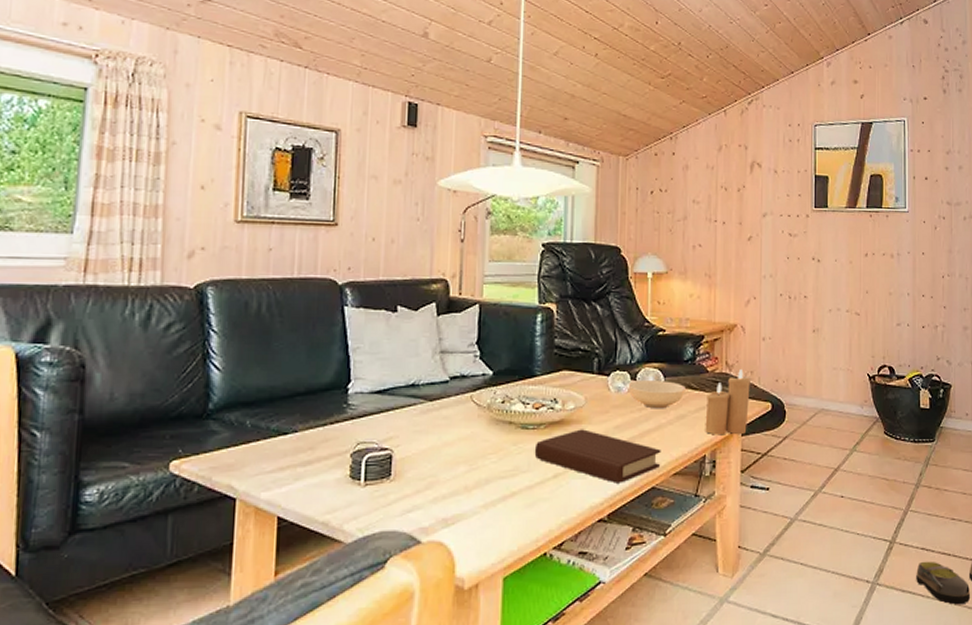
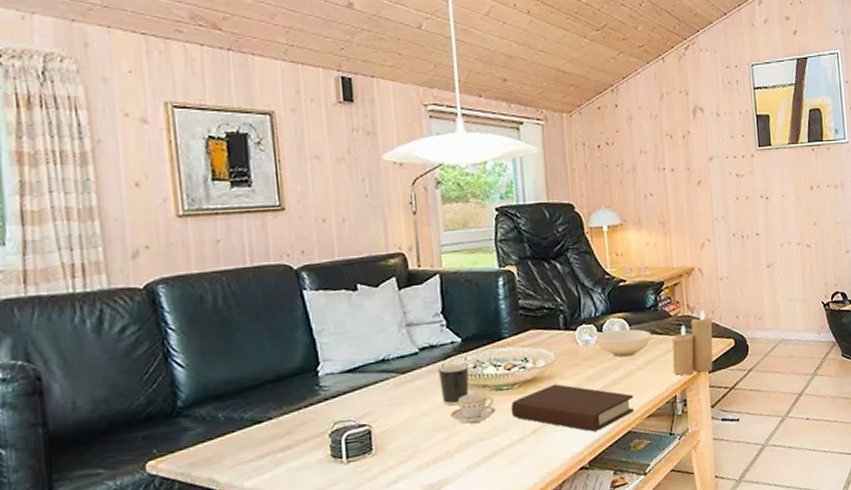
mug: none [466,397,497,439] -> present [439,364,470,406]
teacup: none [473,430,519,459] -> present [450,393,496,424]

